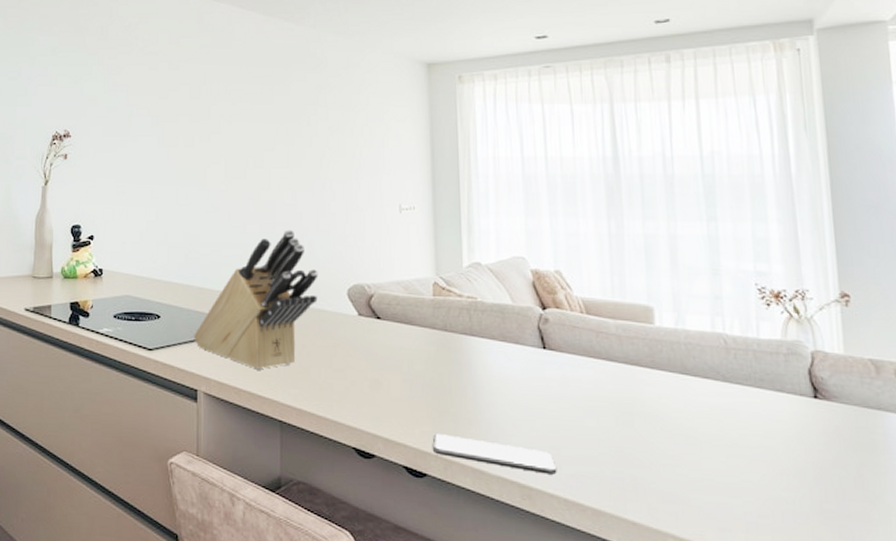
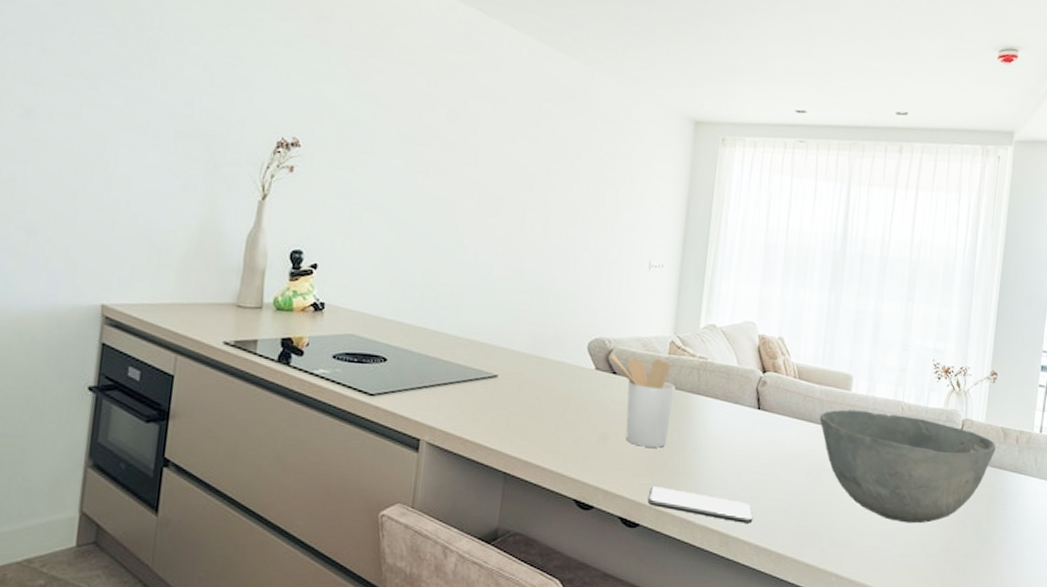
knife block: present [194,229,319,370] -> none [422,276,562,421]
utensil holder: none [371,299,446,393] -> present [610,354,676,448]
bowl: none [619,345,867,477] -> present [819,409,996,524]

